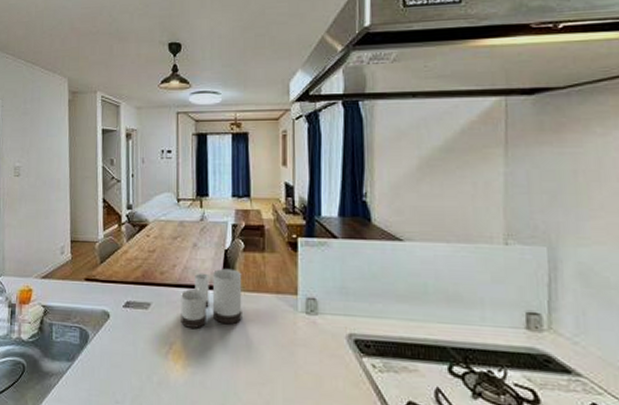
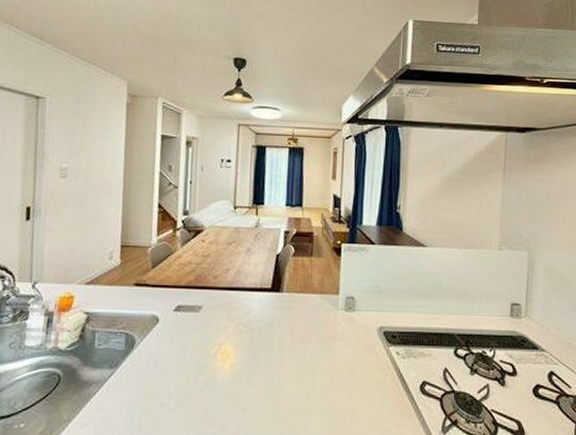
candle: present [181,268,242,328] -> none [231,271,291,328]

